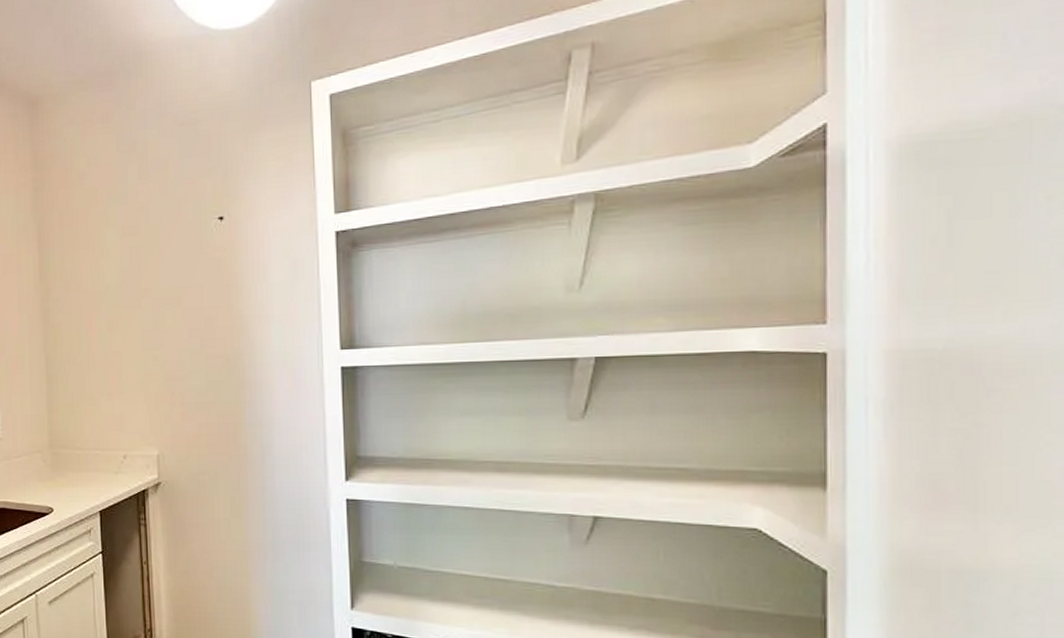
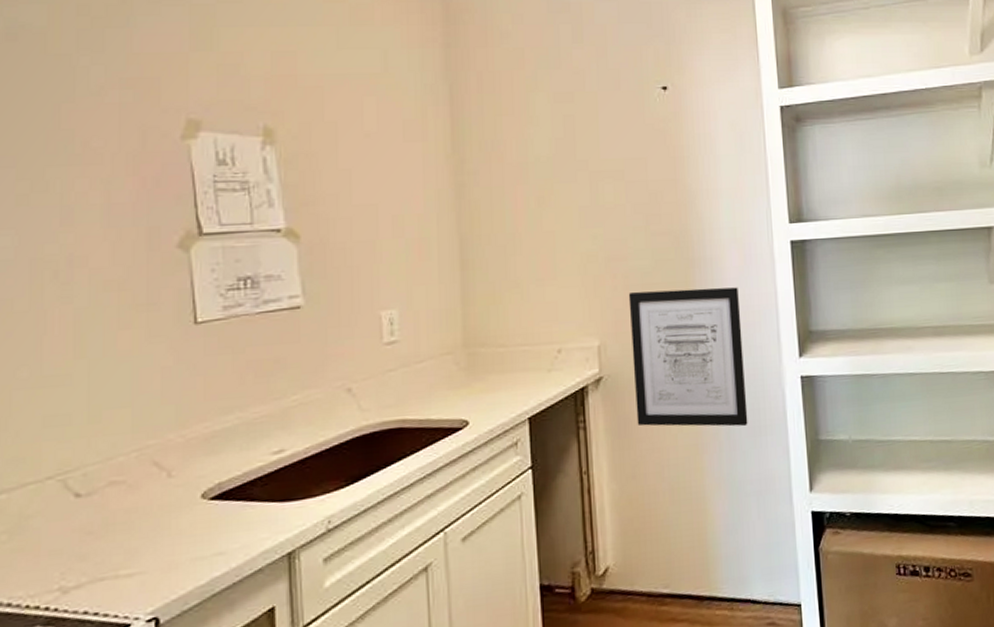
wall art: none [184,409,292,541] -> present [628,287,748,427]

